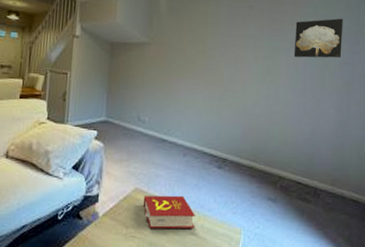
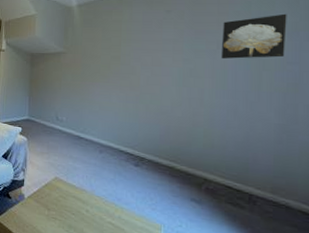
book: present [143,195,195,229] -> none [62,185,112,219]

